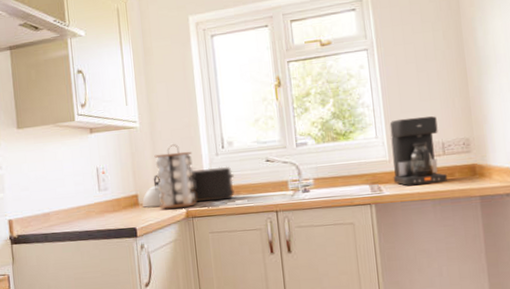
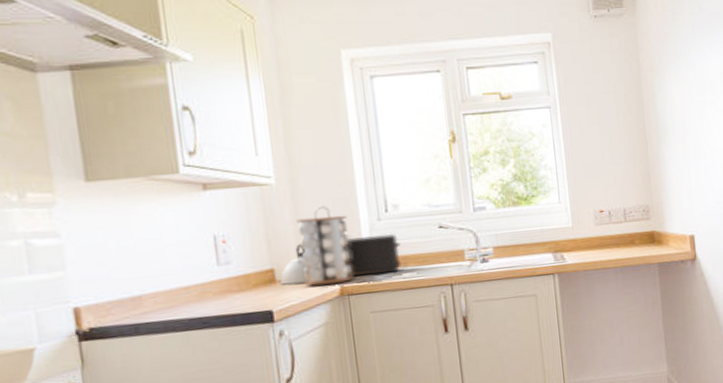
coffee maker: present [389,116,447,186] -> none [572,181,628,254]

